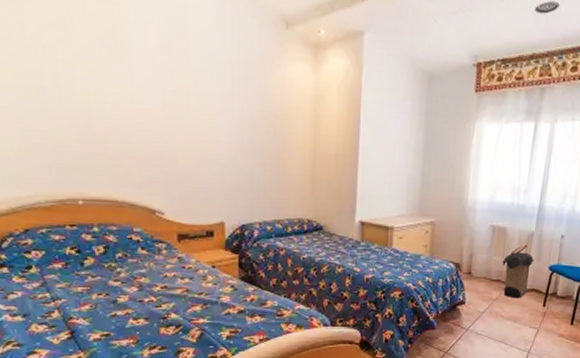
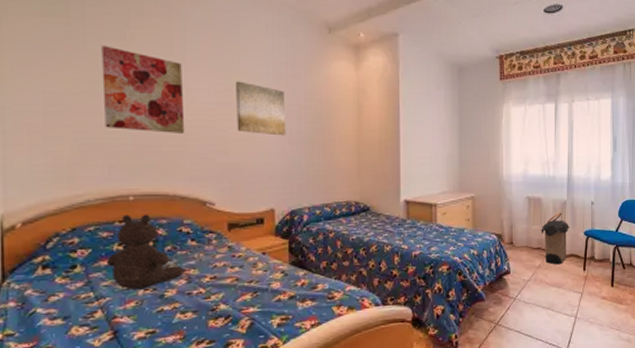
wall art: none [41,33,132,137] -> present [101,45,185,134]
teddy bear: none [60,218,134,294] -> present [107,214,183,290]
wall art: none [184,80,238,145] -> present [236,81,286,136]

